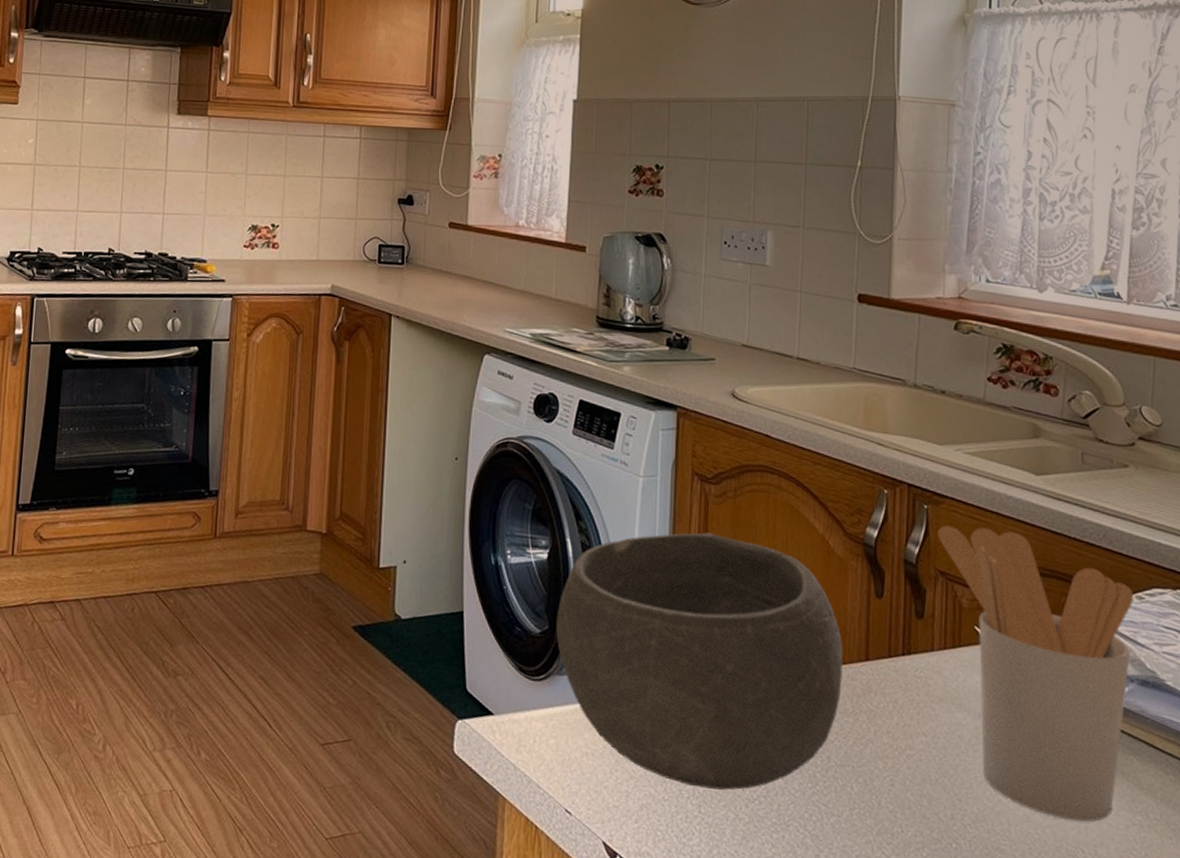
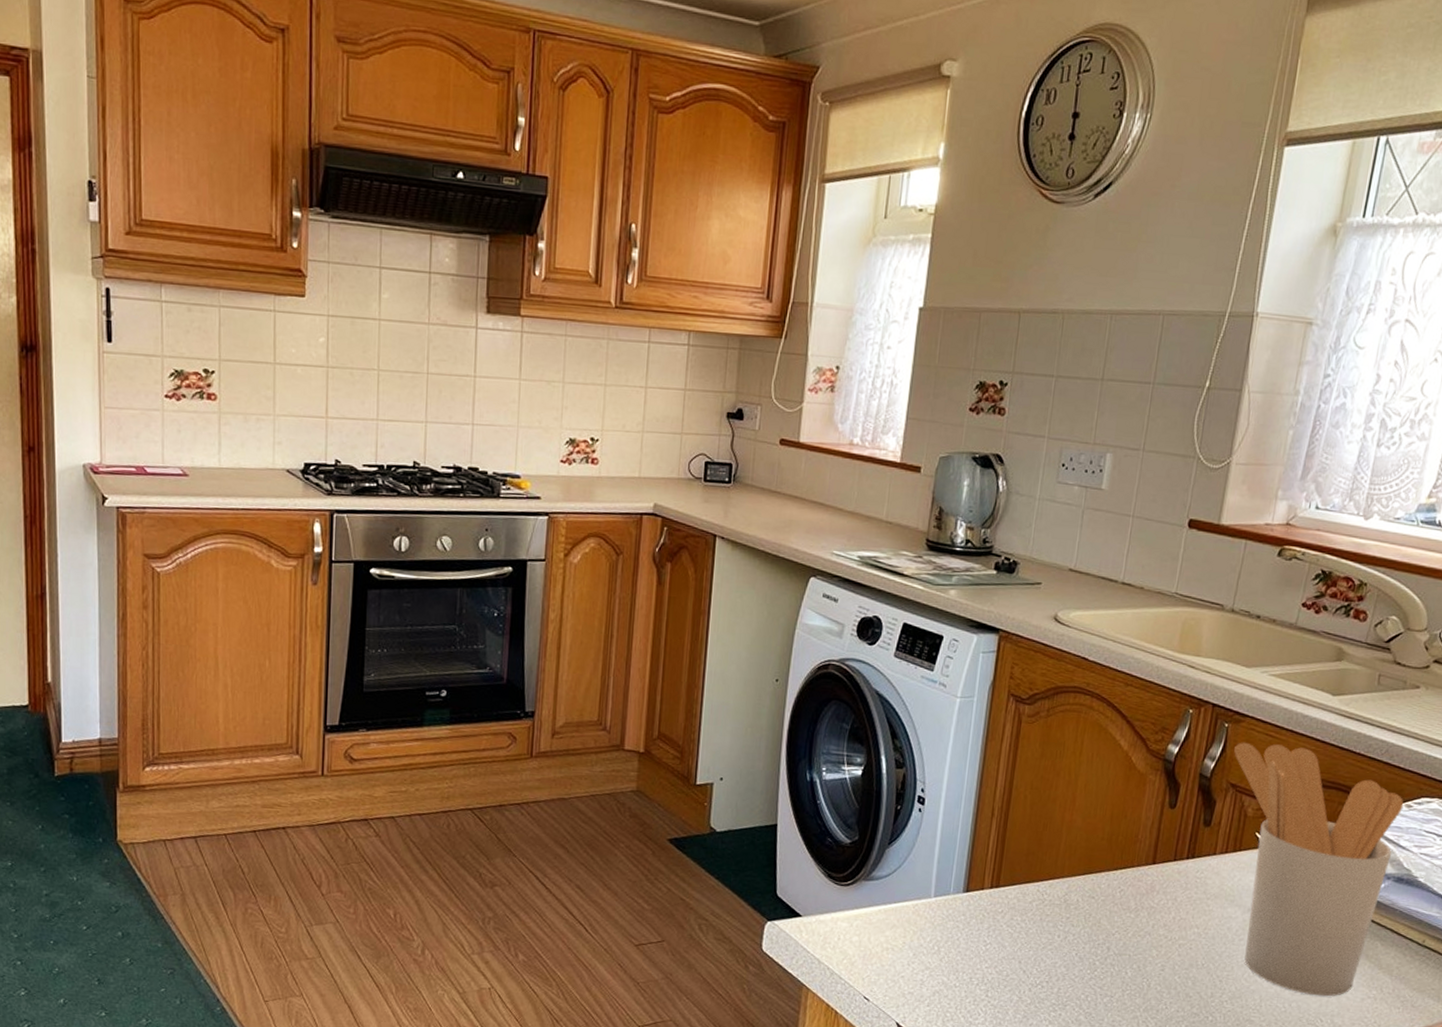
bowl: present [556,532,842,790] -> none [865,750,1133,977]

